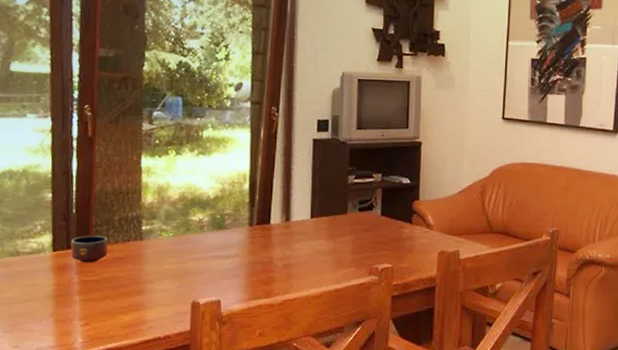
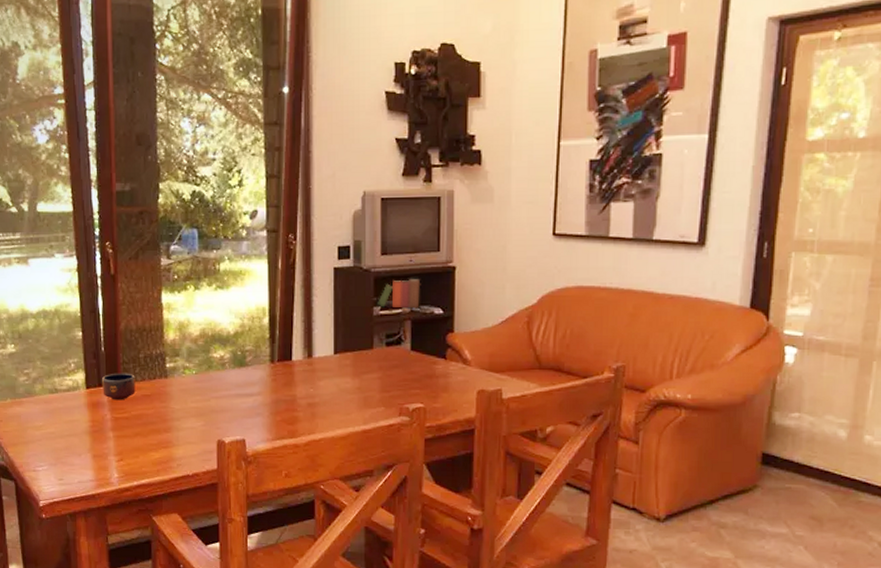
books: none [352,150,392,178] -> present [378,278,421,309]

